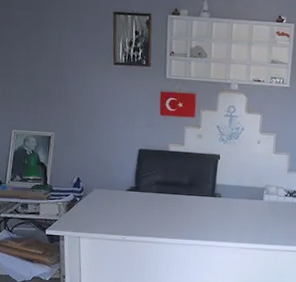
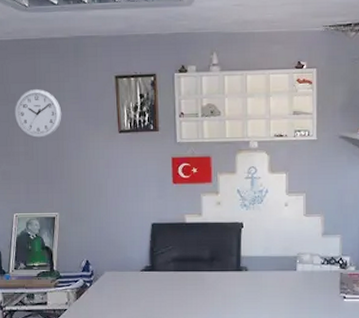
wall clock: none [17,16,62,64] -> present [14,88,62,139]

